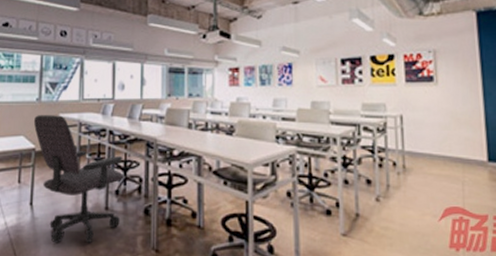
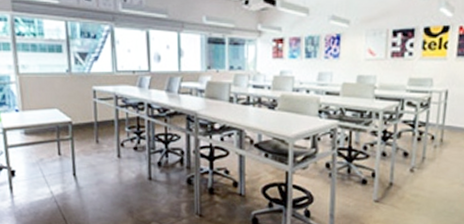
office chair: present [33,115,124,243] -> none [66,87,166,210]

